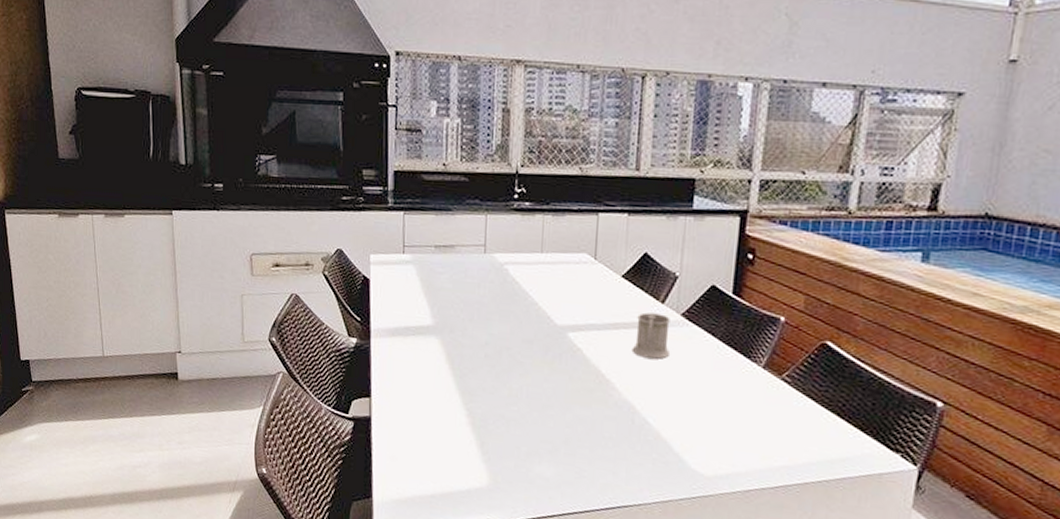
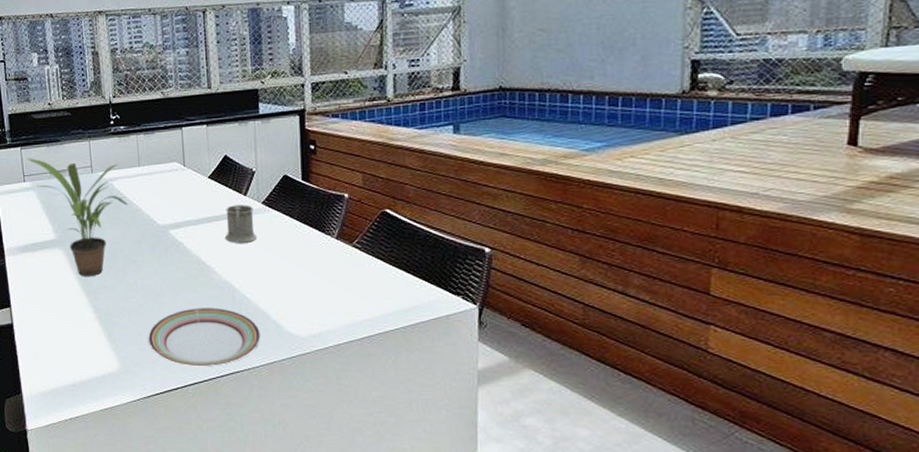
potted plant: none [410,226,523,375] -> present [27,158,128,277]
plate: none [526,426,659,496] -> present [148,308,261,367]

